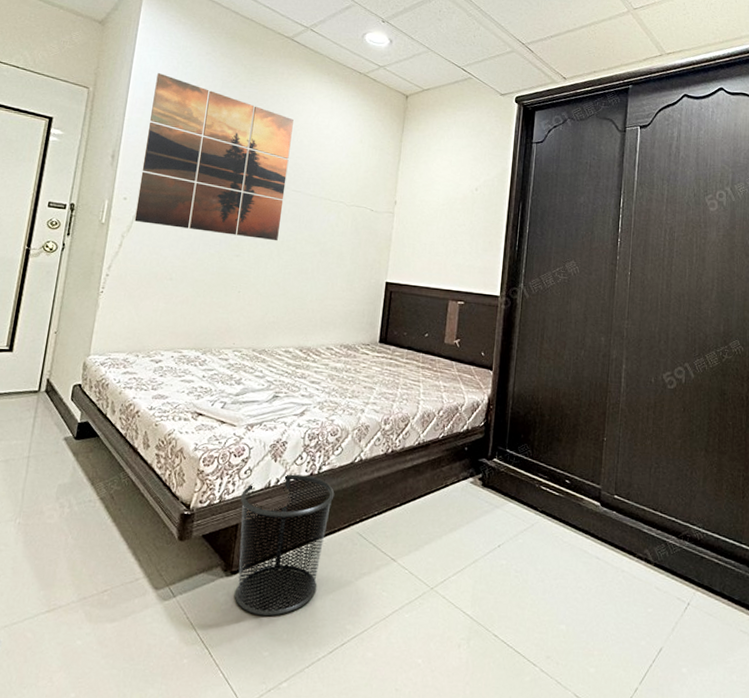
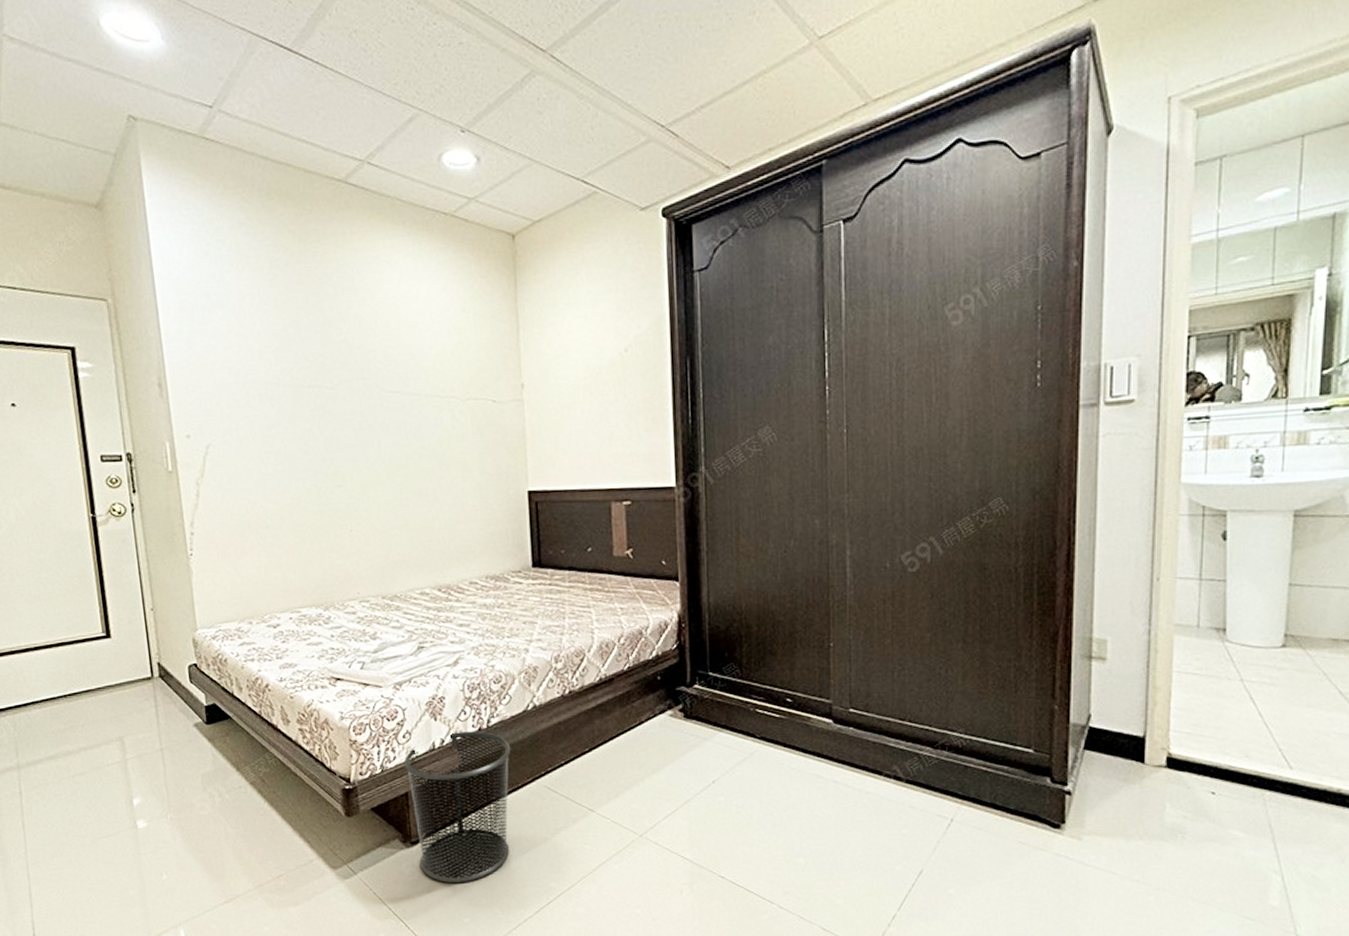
wall art: present [134,73,294,241] -> none [185,263,384,464]

